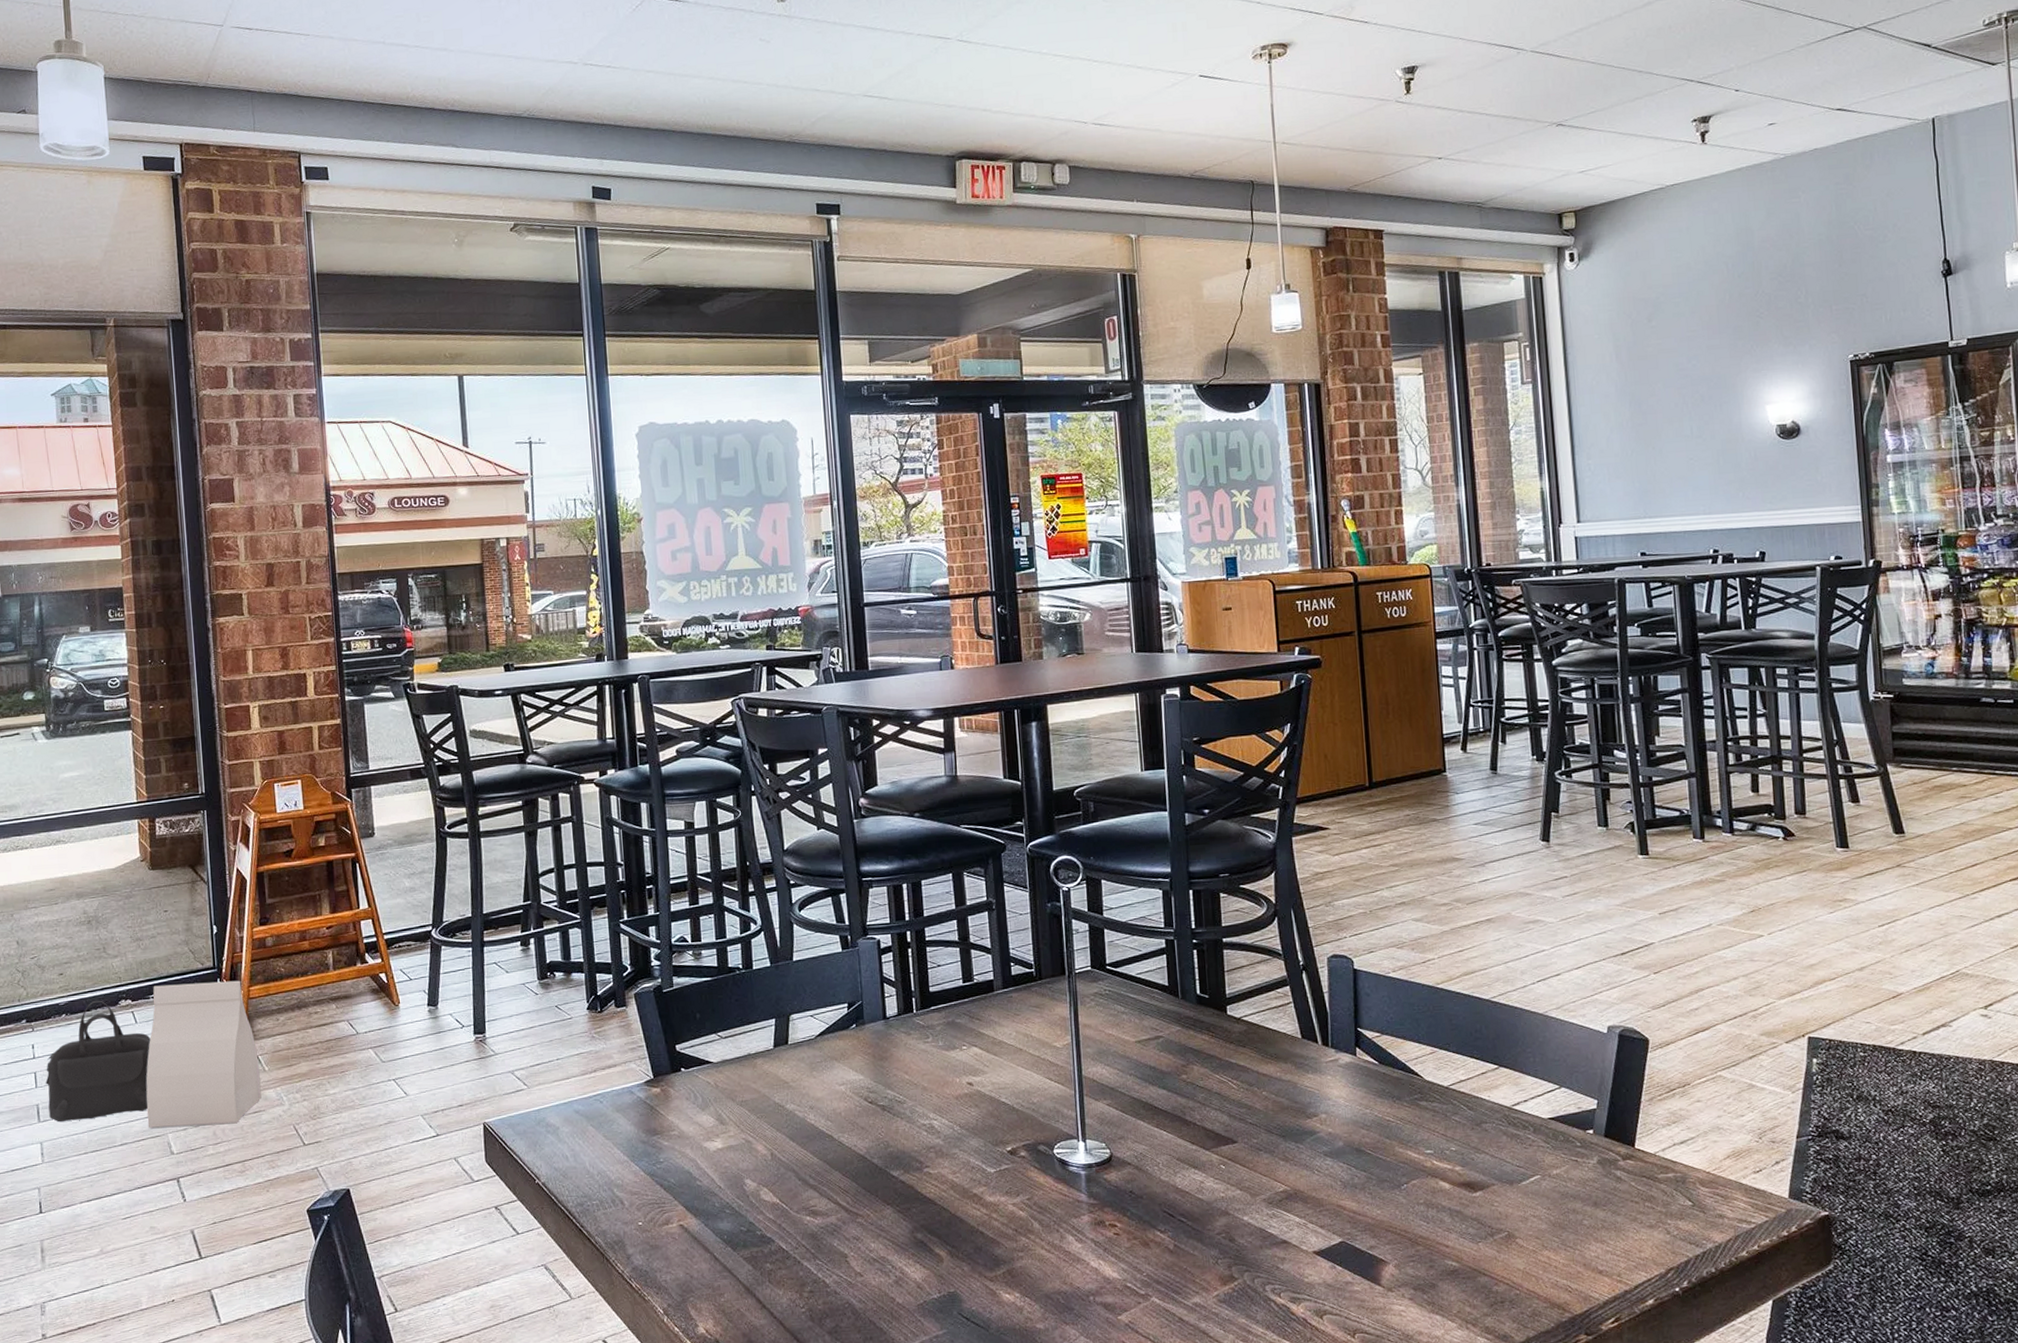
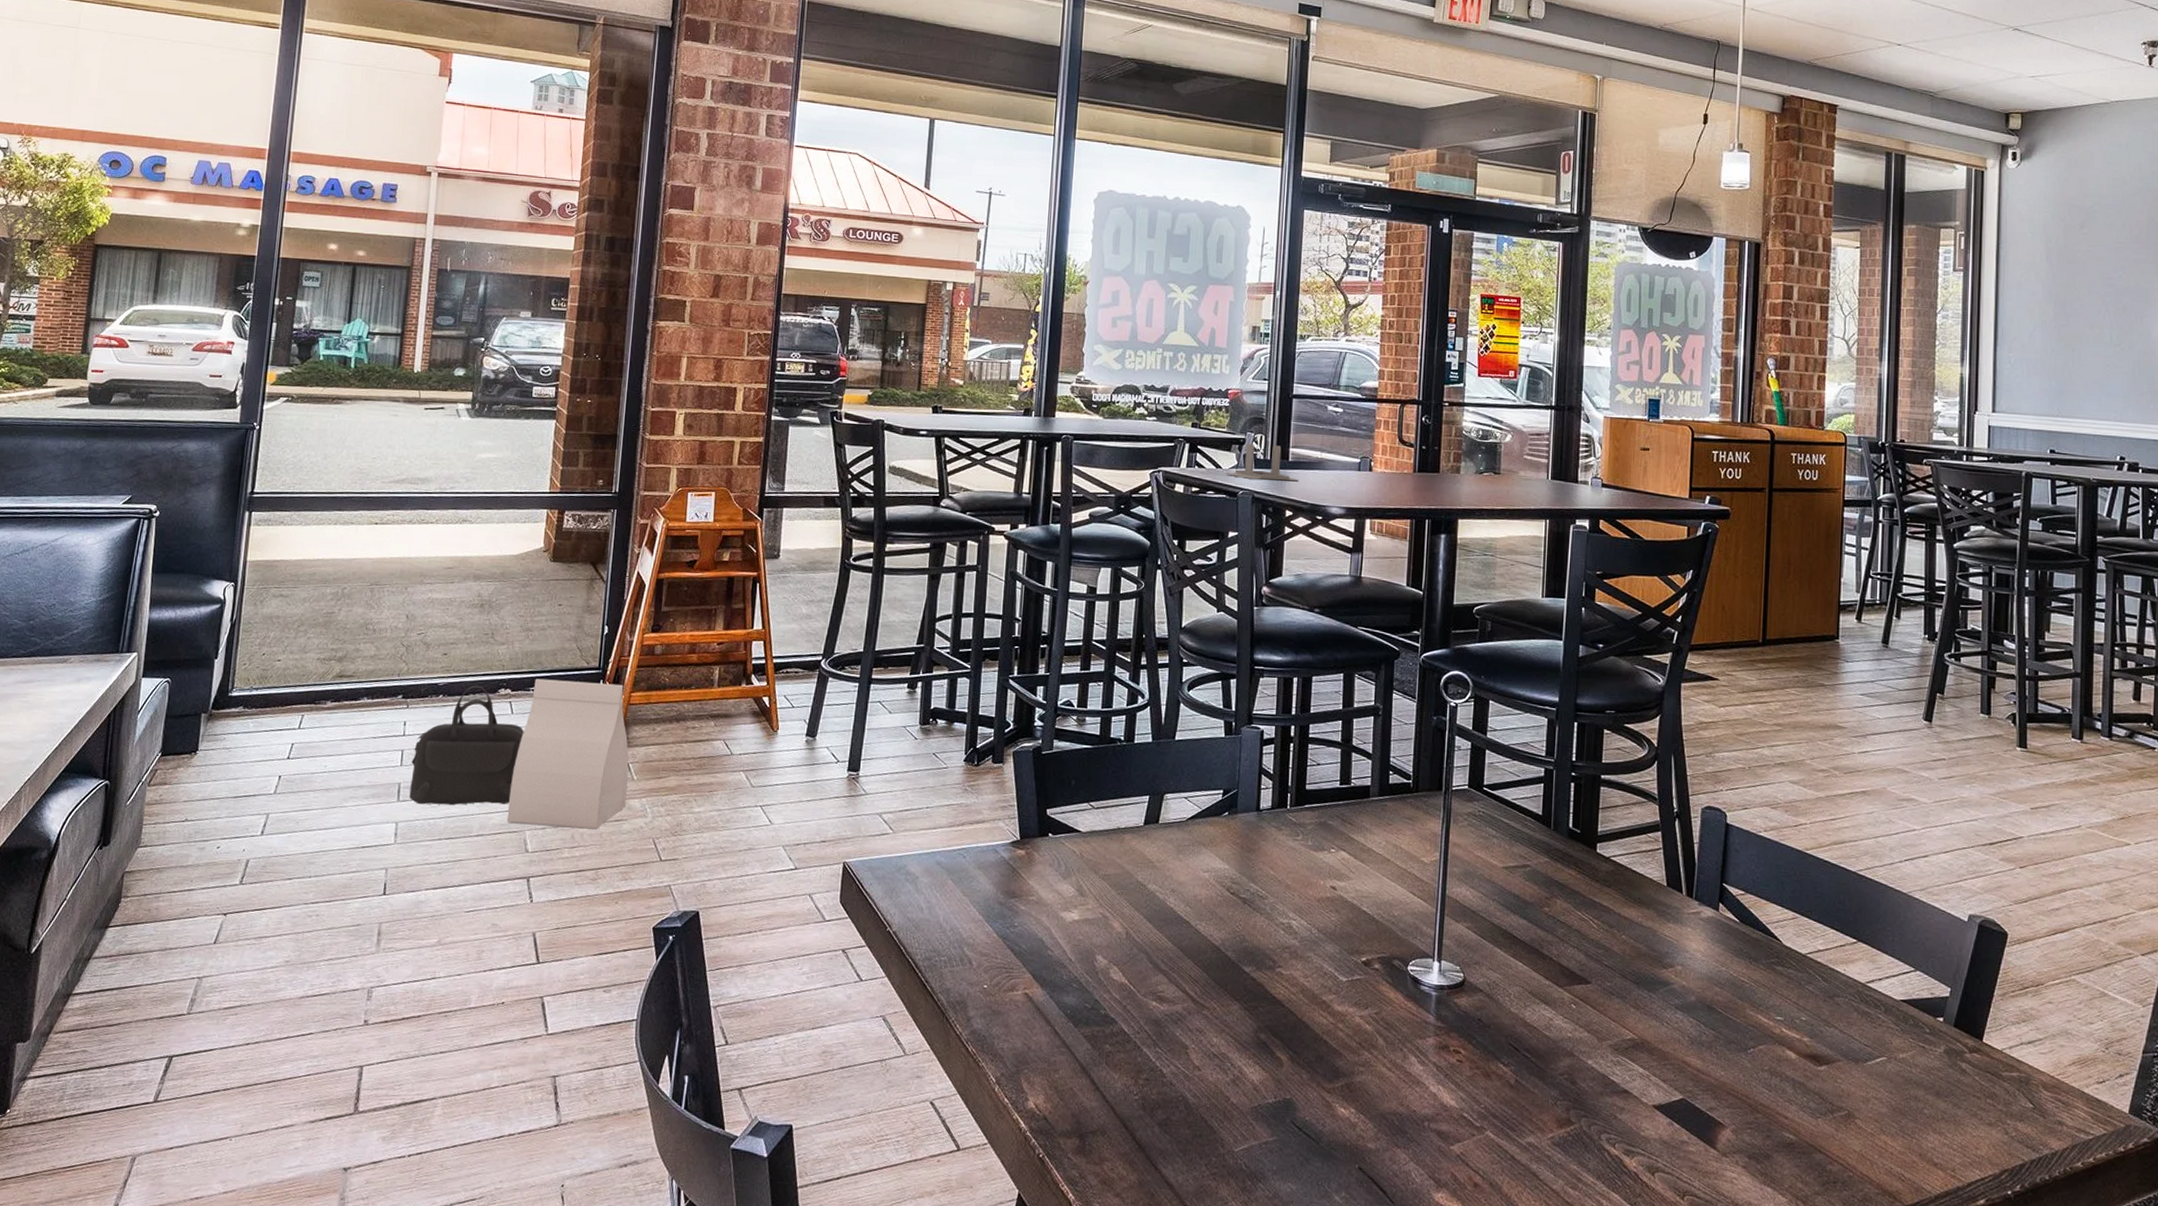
napkin holder: none [807,656,882,695] -> present [1226,443,1299,482]

